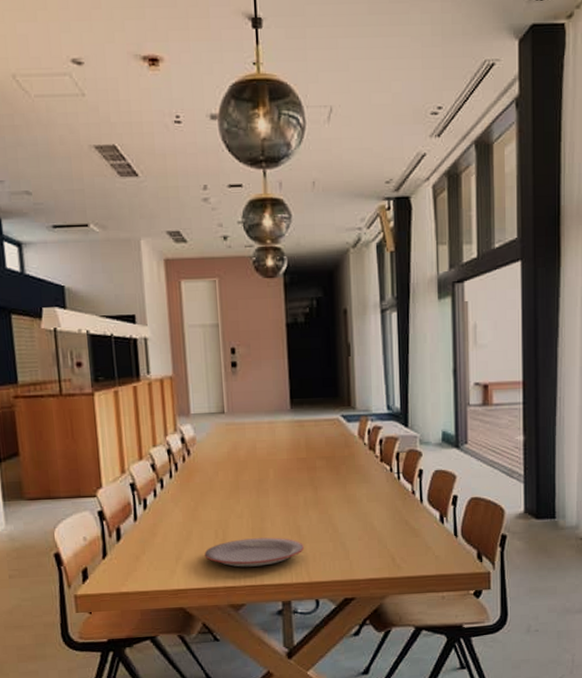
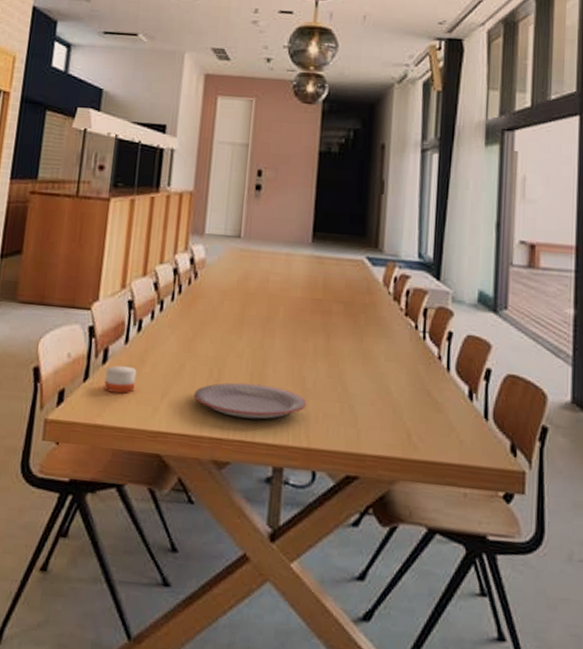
candle: none [121,540,151,564] -> present [104,365,137,394]

